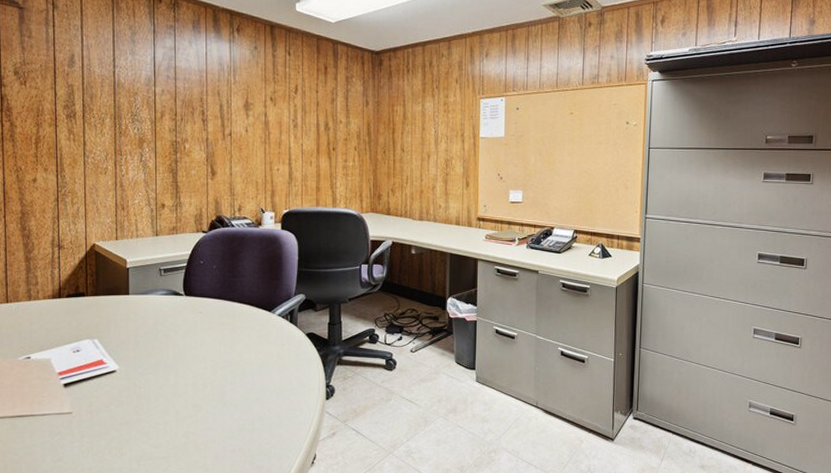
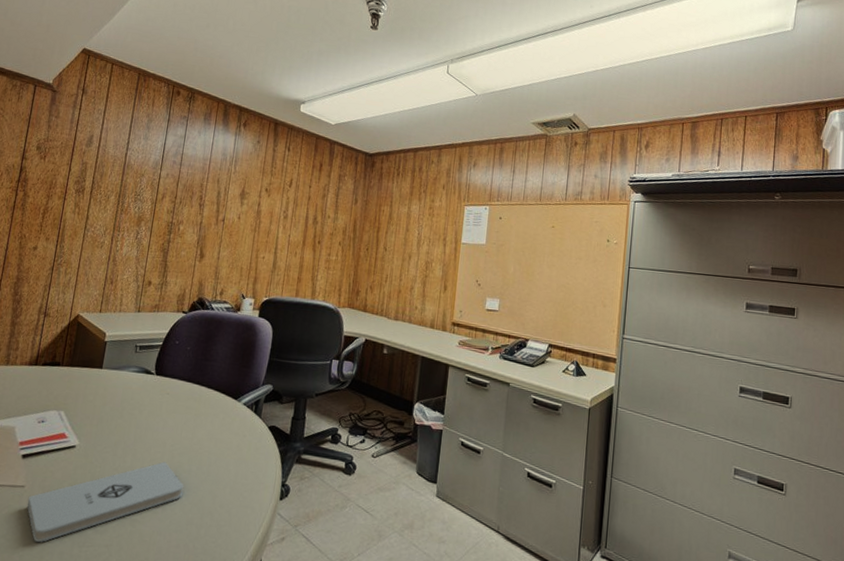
notepad: none [77,376,231,461] -> present [26,462,184,542]

